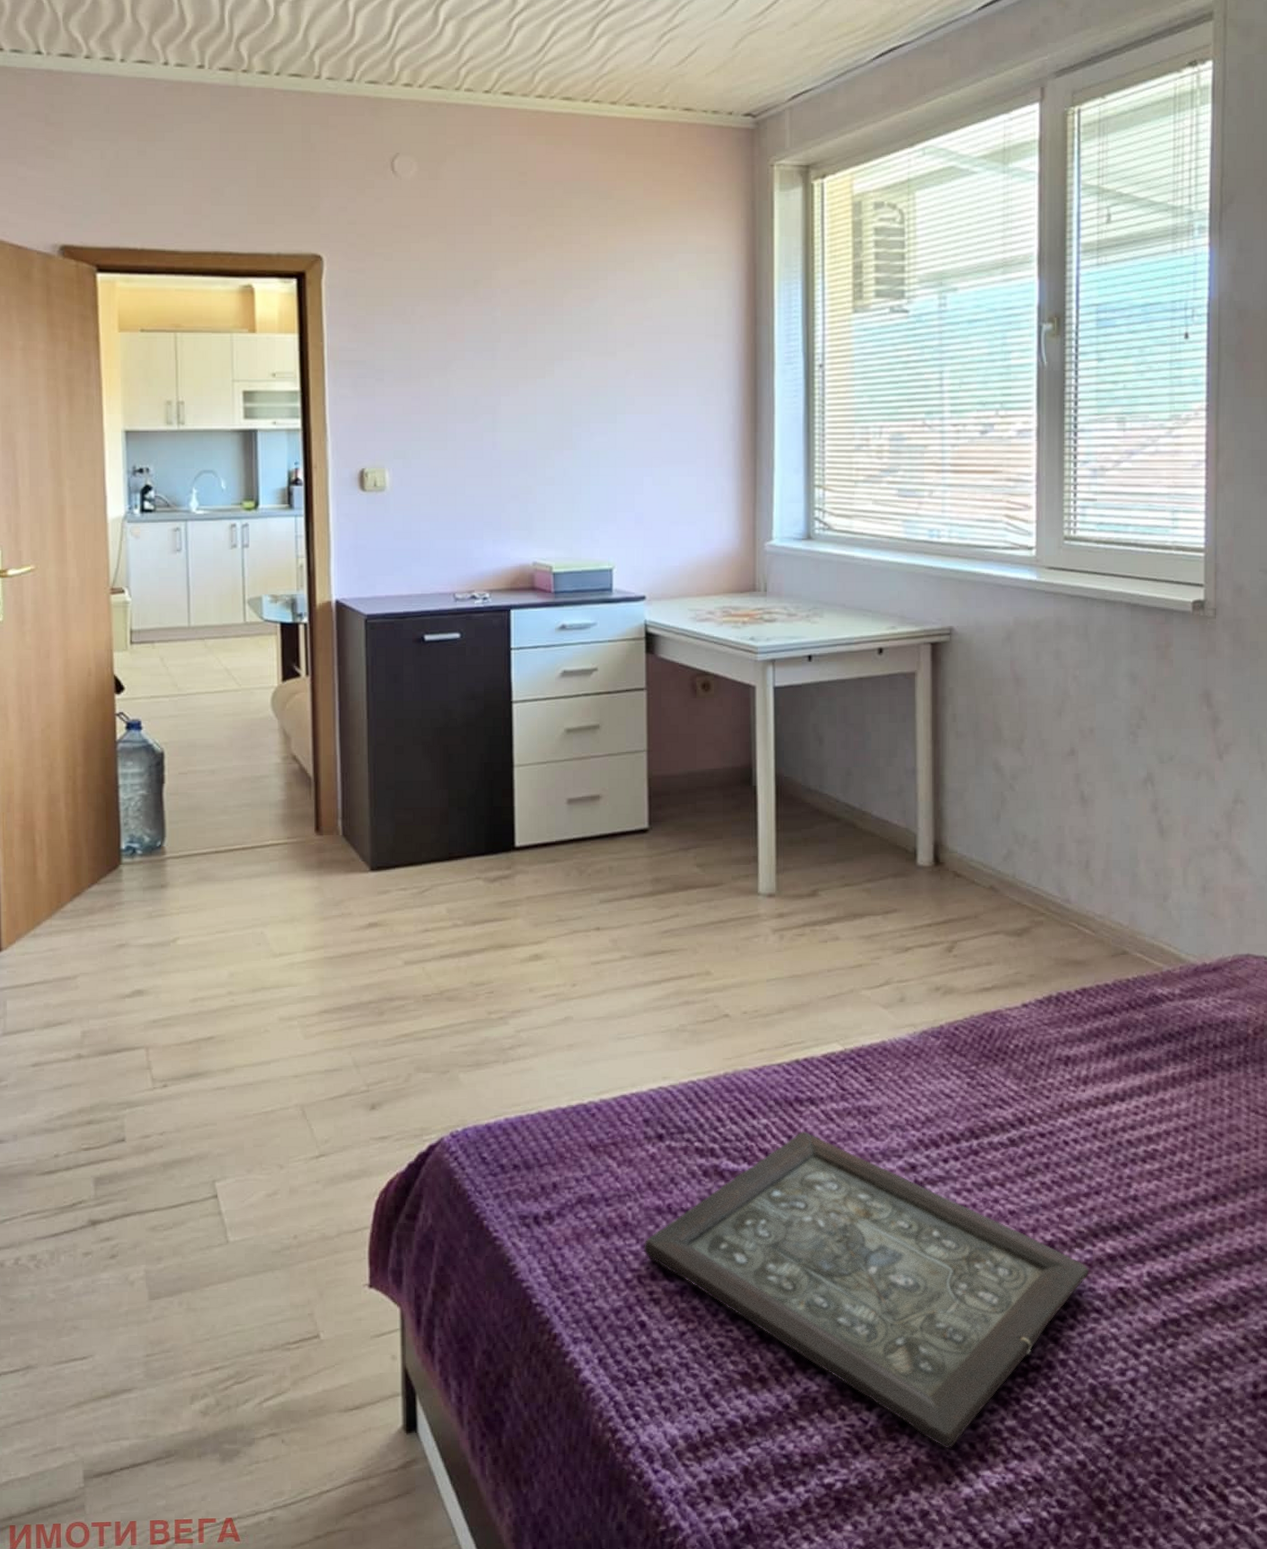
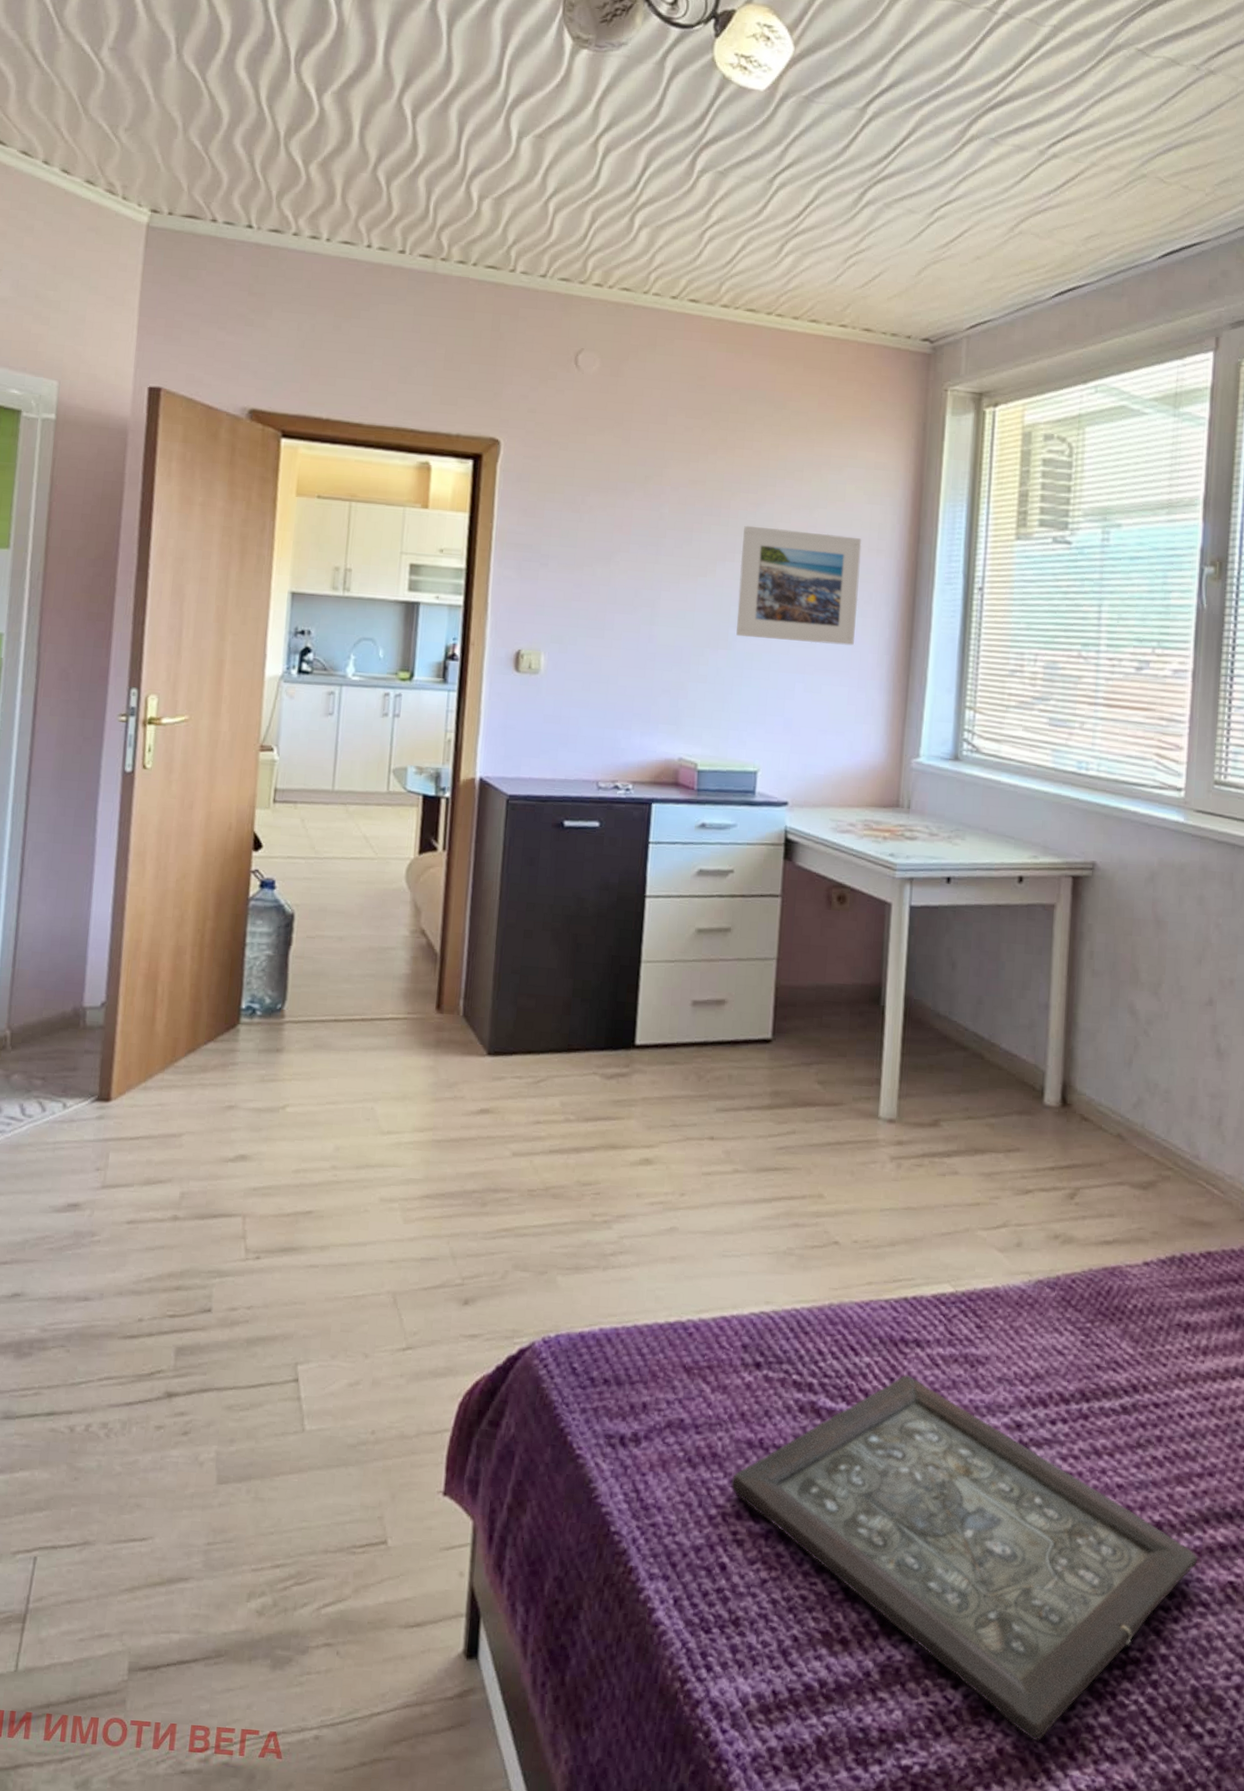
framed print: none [578,322,700,436] -> present [736,525,862,646]

